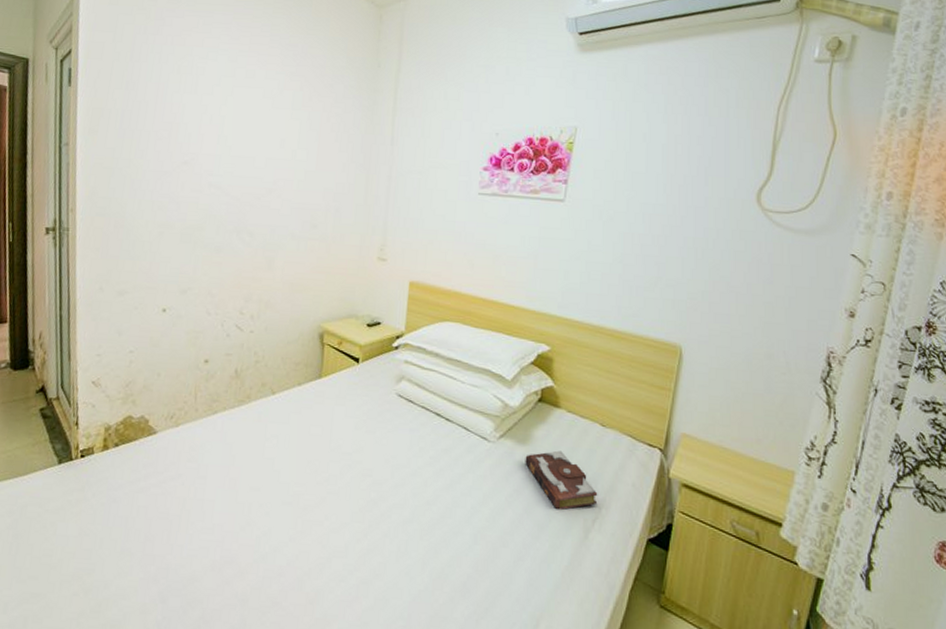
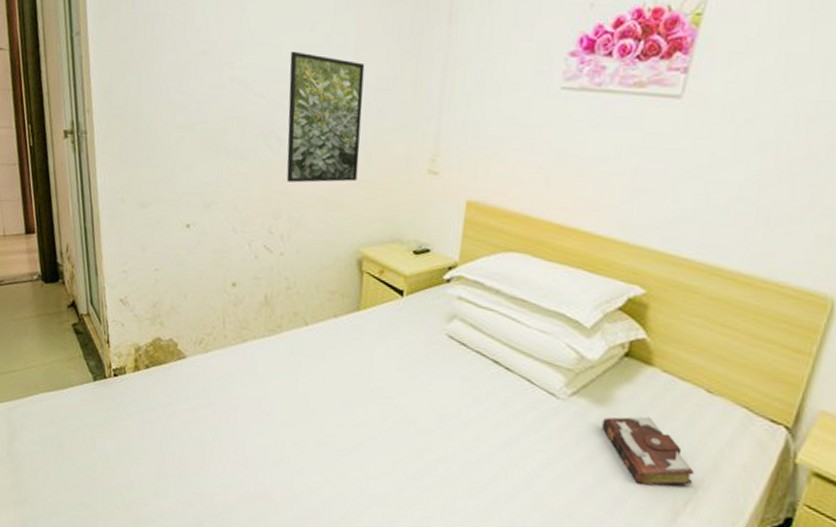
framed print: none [257,162,325,270] -> present [286,51,365,183]

